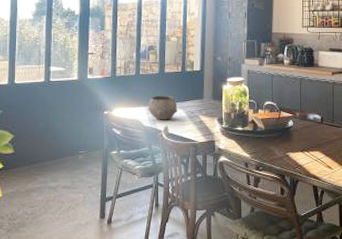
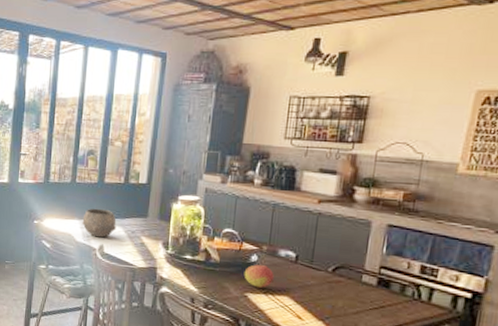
fruit: none [284,128,307,147] -> present [244,265,274,288]

